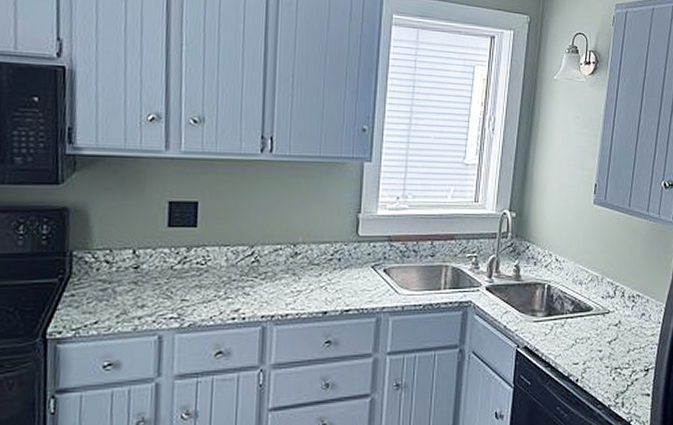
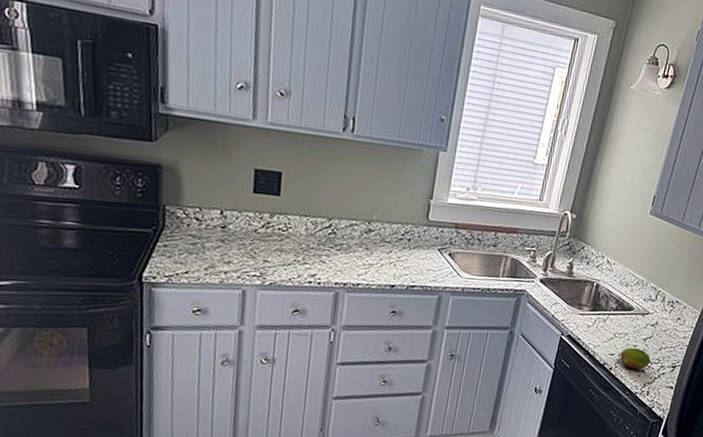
fruit: none [585,352,620,379] -> present [619,347,651,370]

